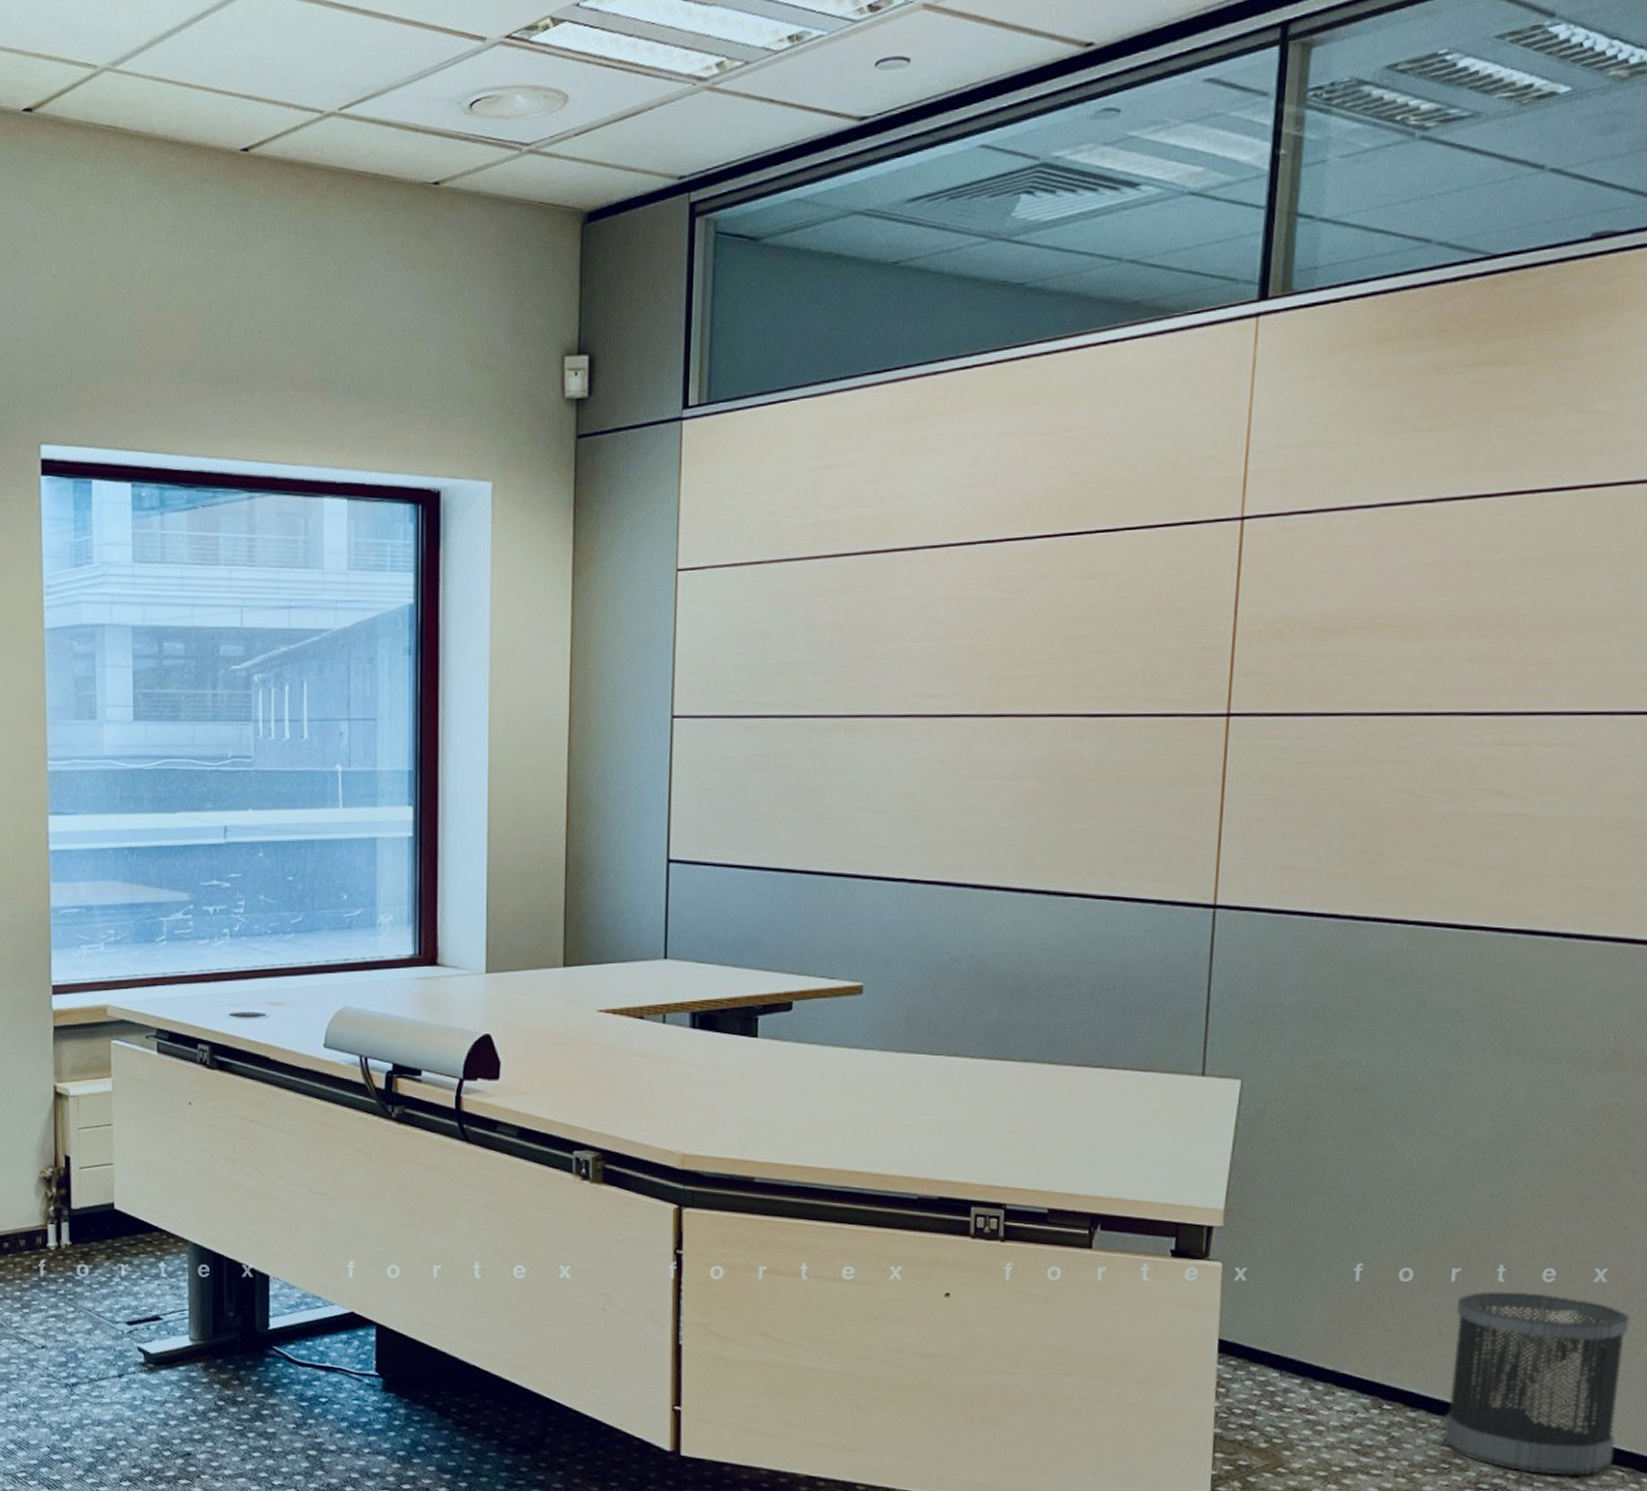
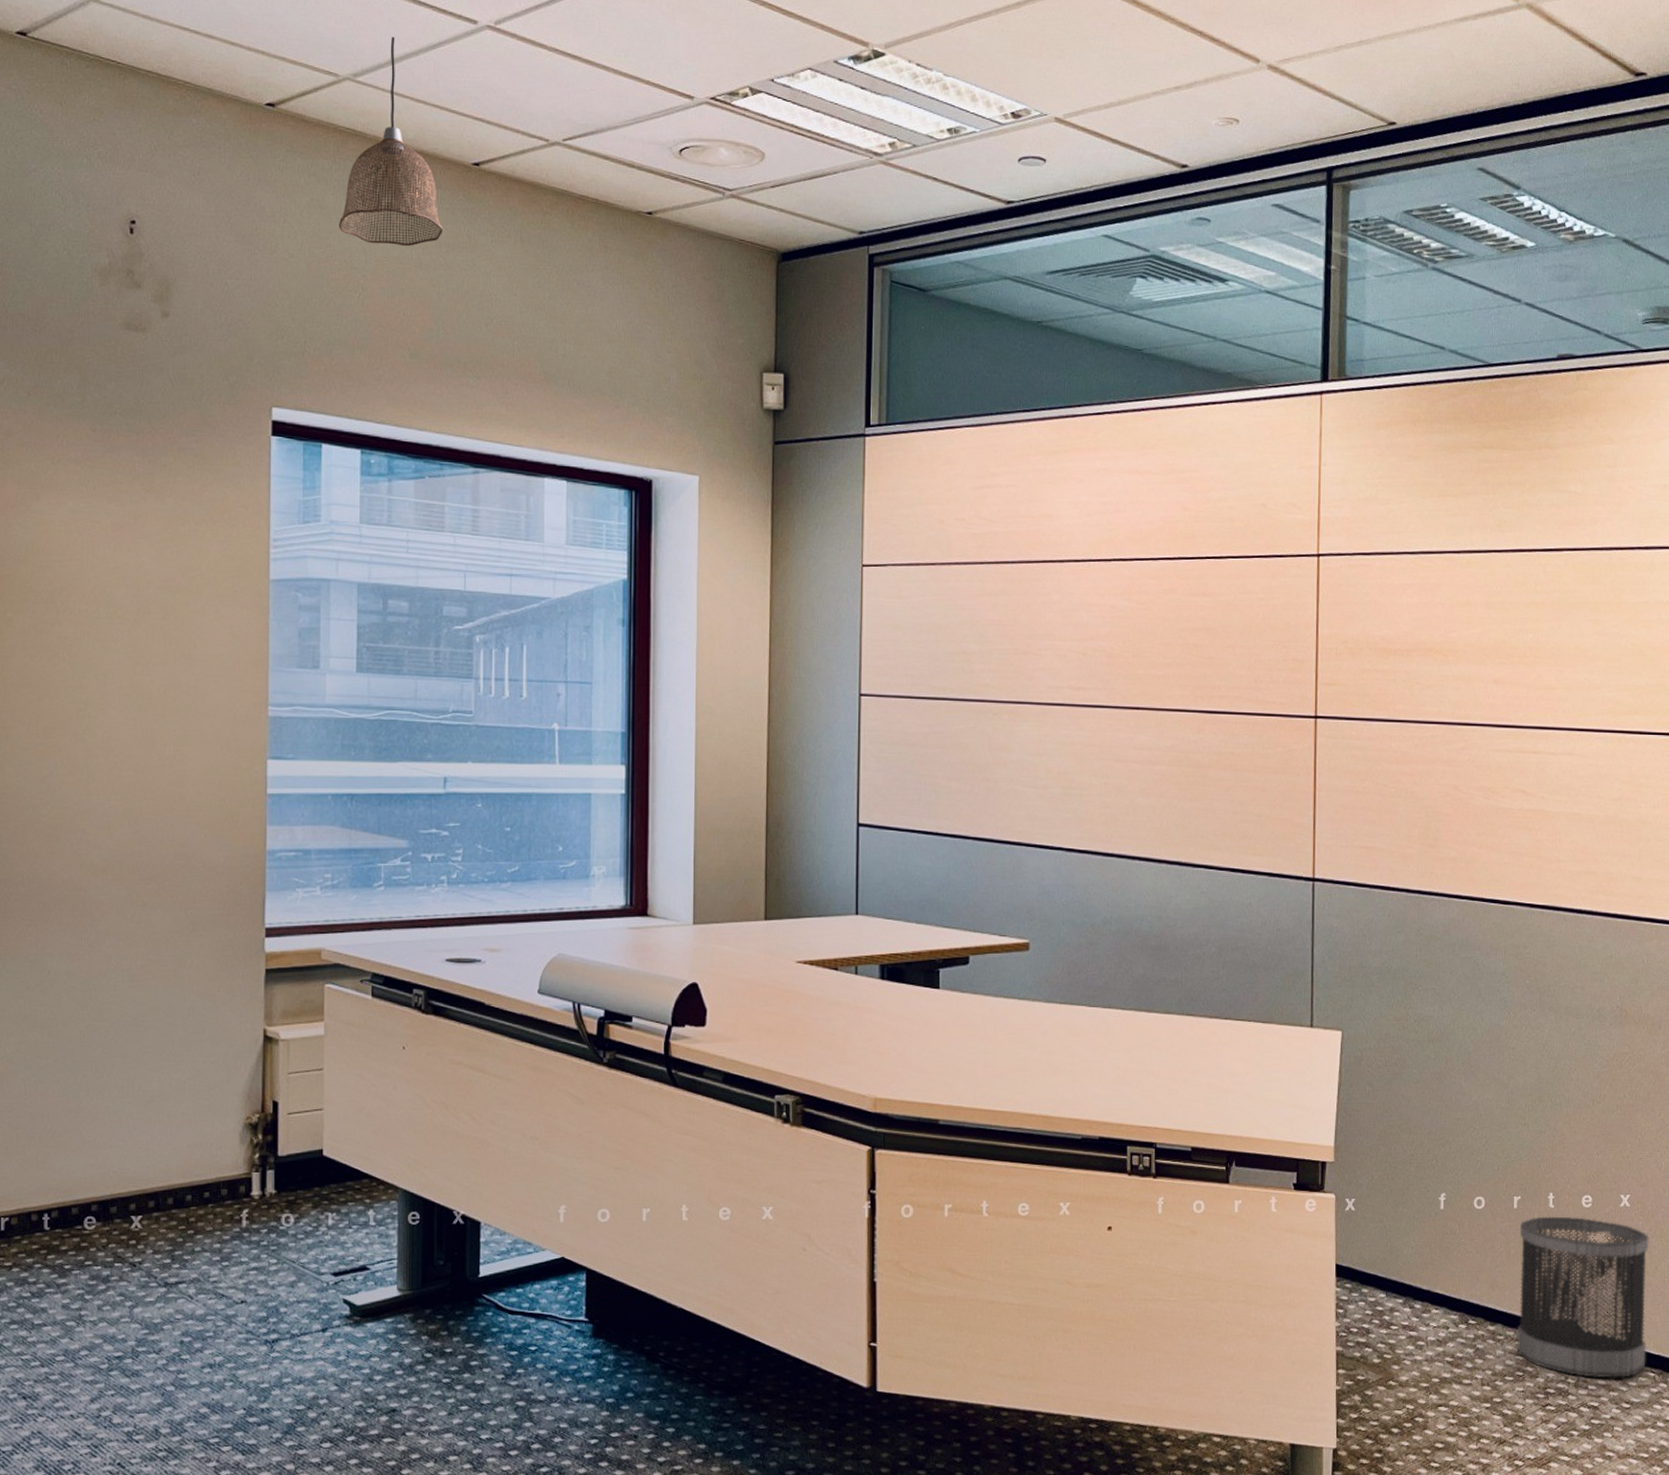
pendant lamp: none [102,13,212,254] -> present [339,36,444,247]

